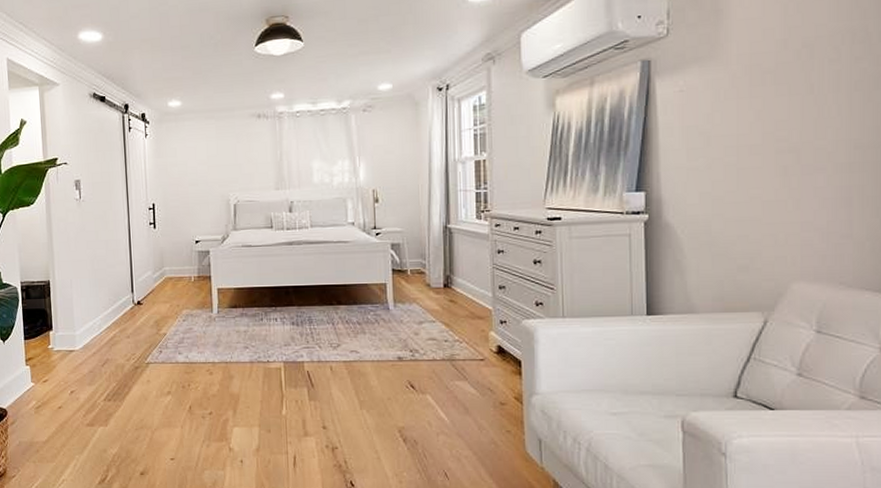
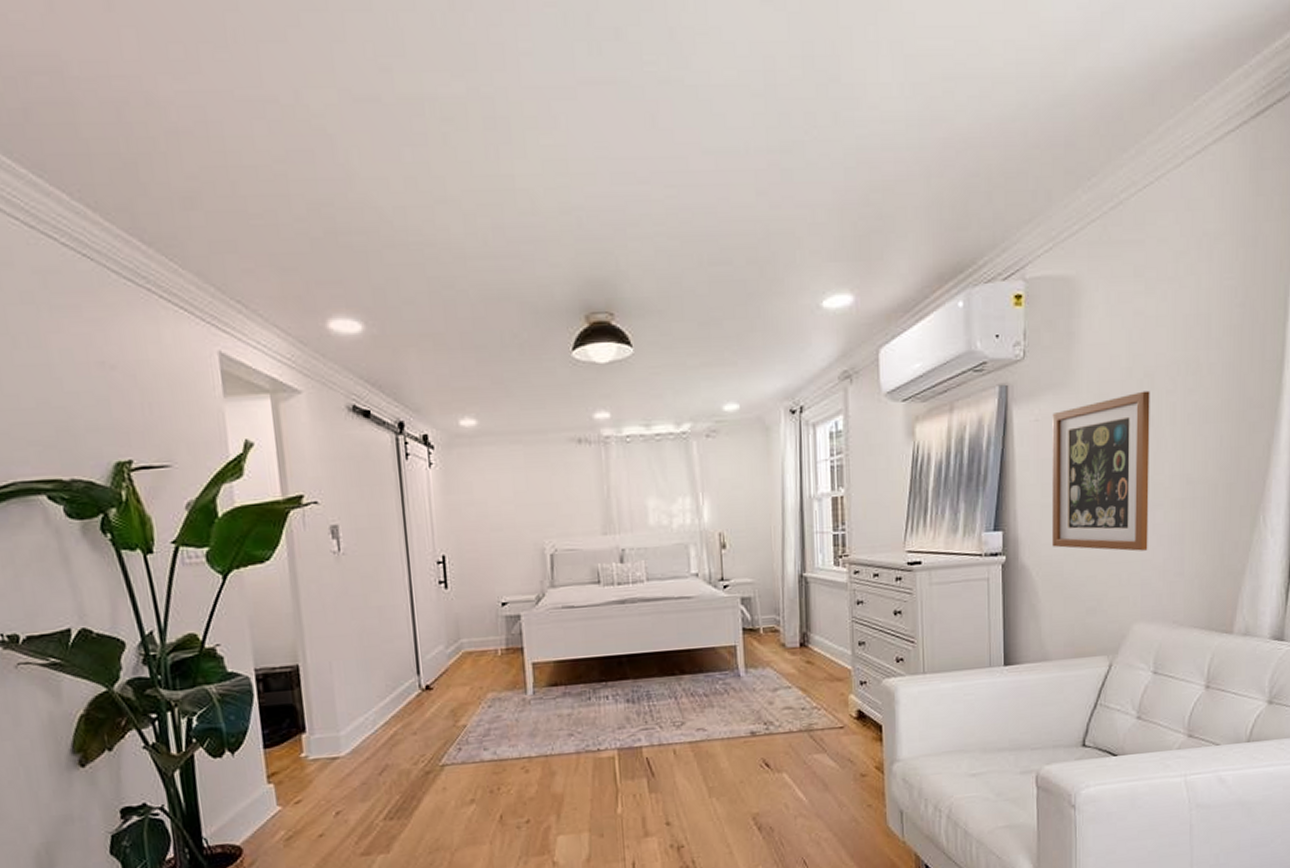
wall art: none [698,60,810,213] -> present [1052,390,1150,551]

